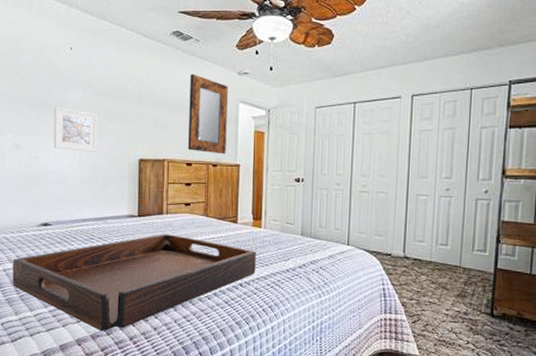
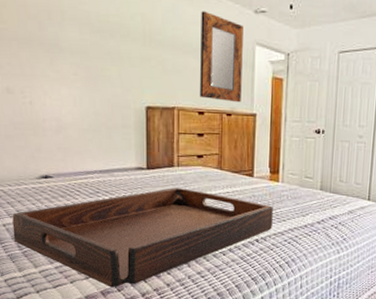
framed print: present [53,106,98,152] -> none [48,45,100,98]

